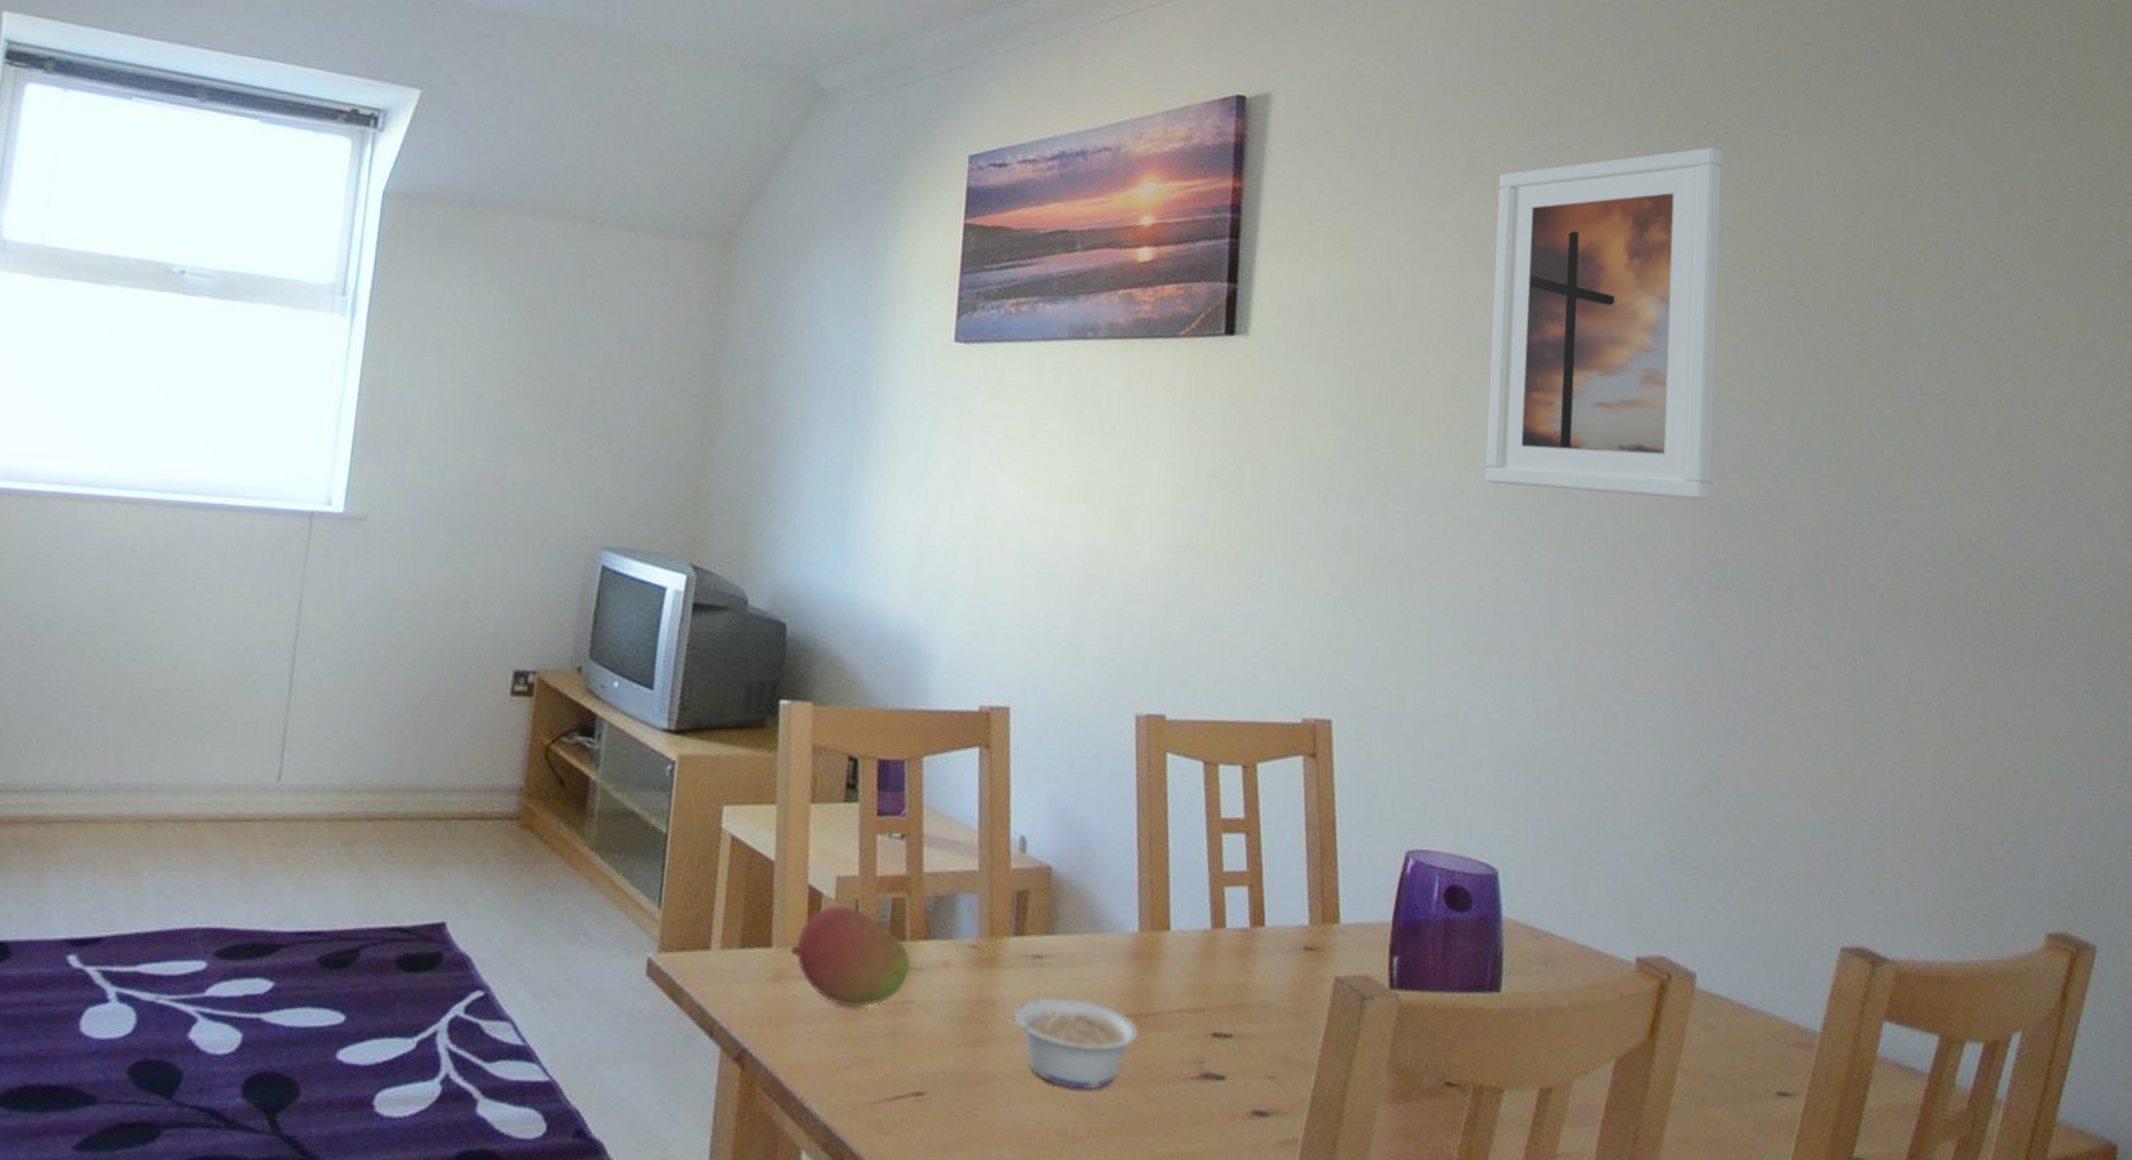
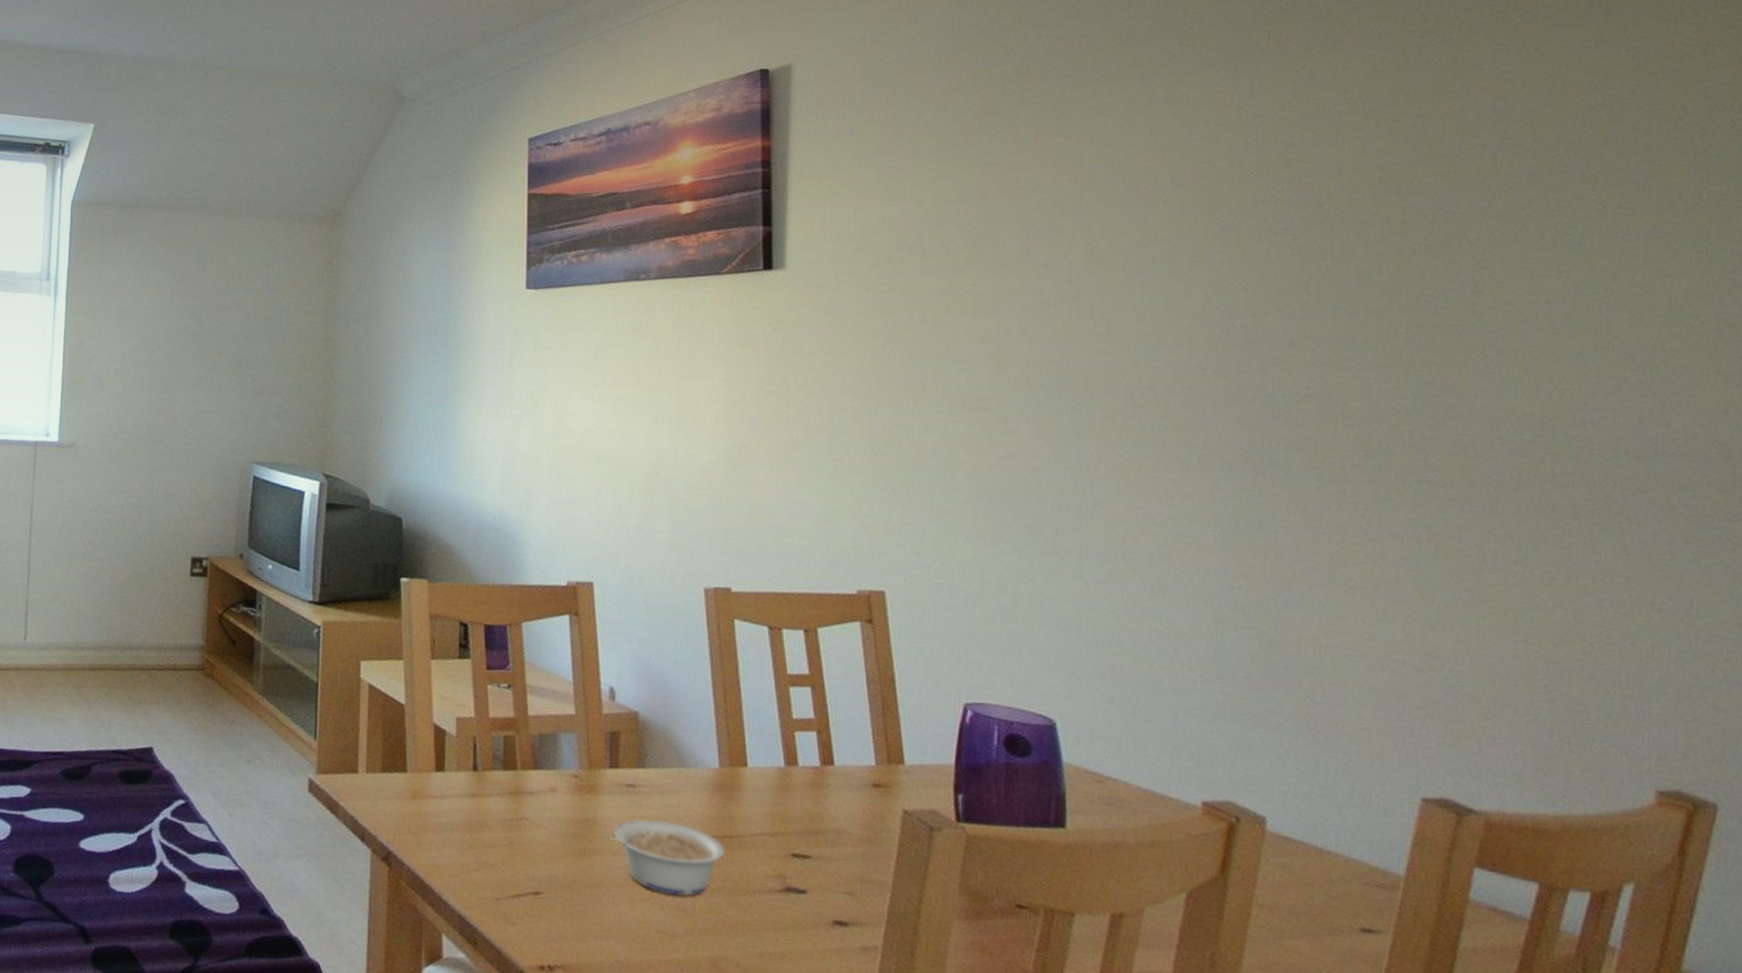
fruit: present [791,904,911,1008] -> none [423,740,523,823]
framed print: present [1485,147,1723,501] -> none [1015,75,1252,392]

